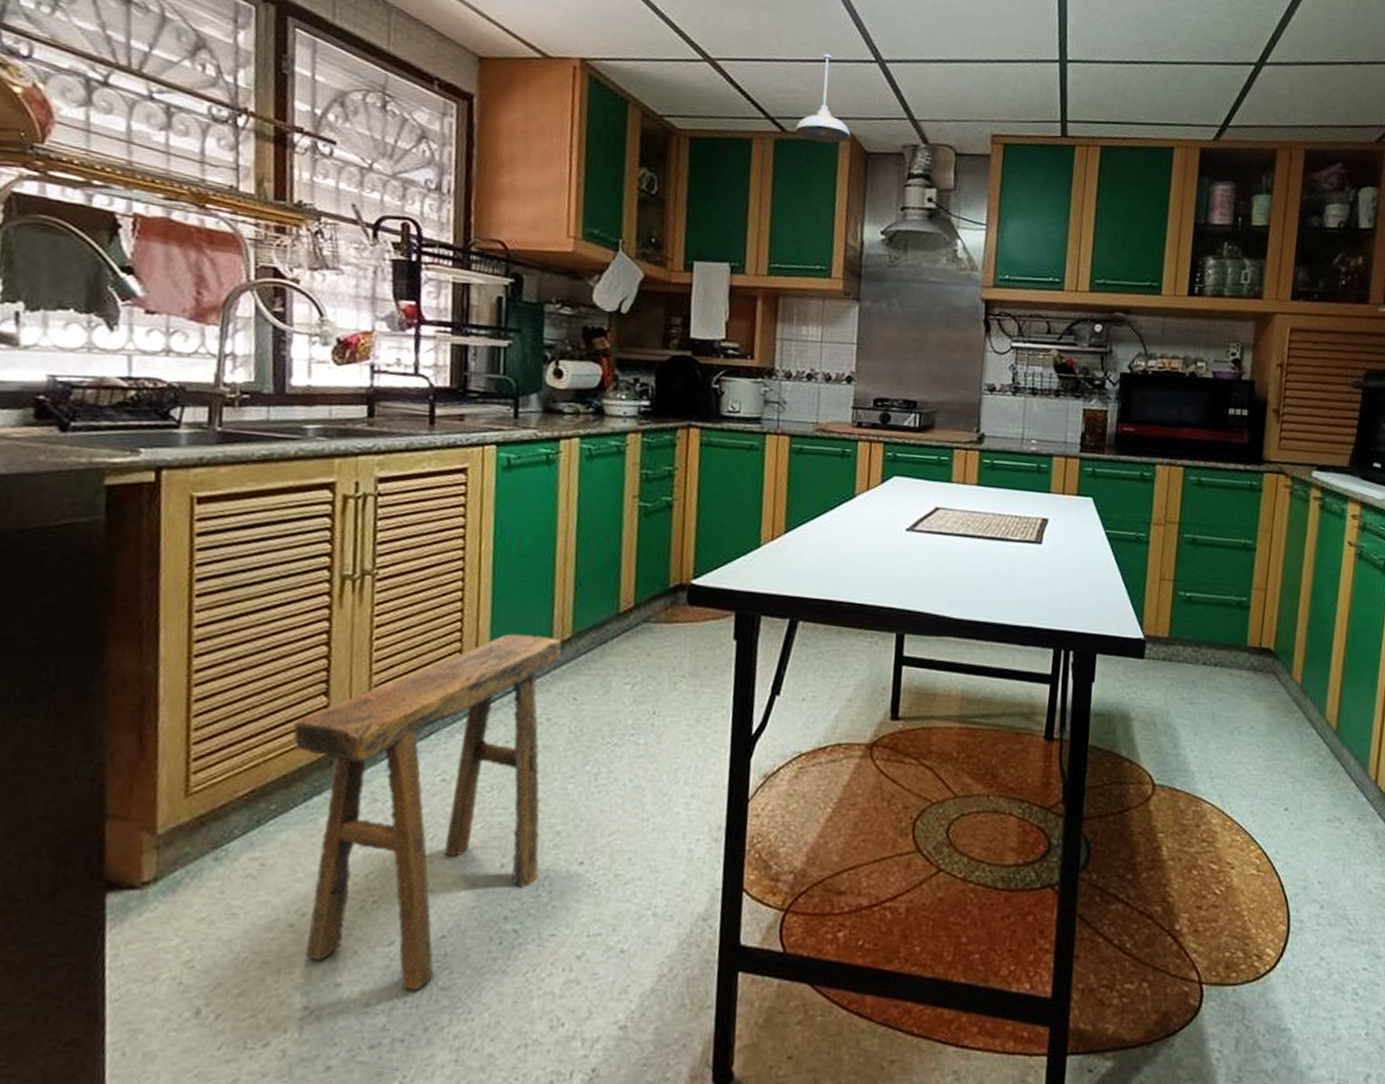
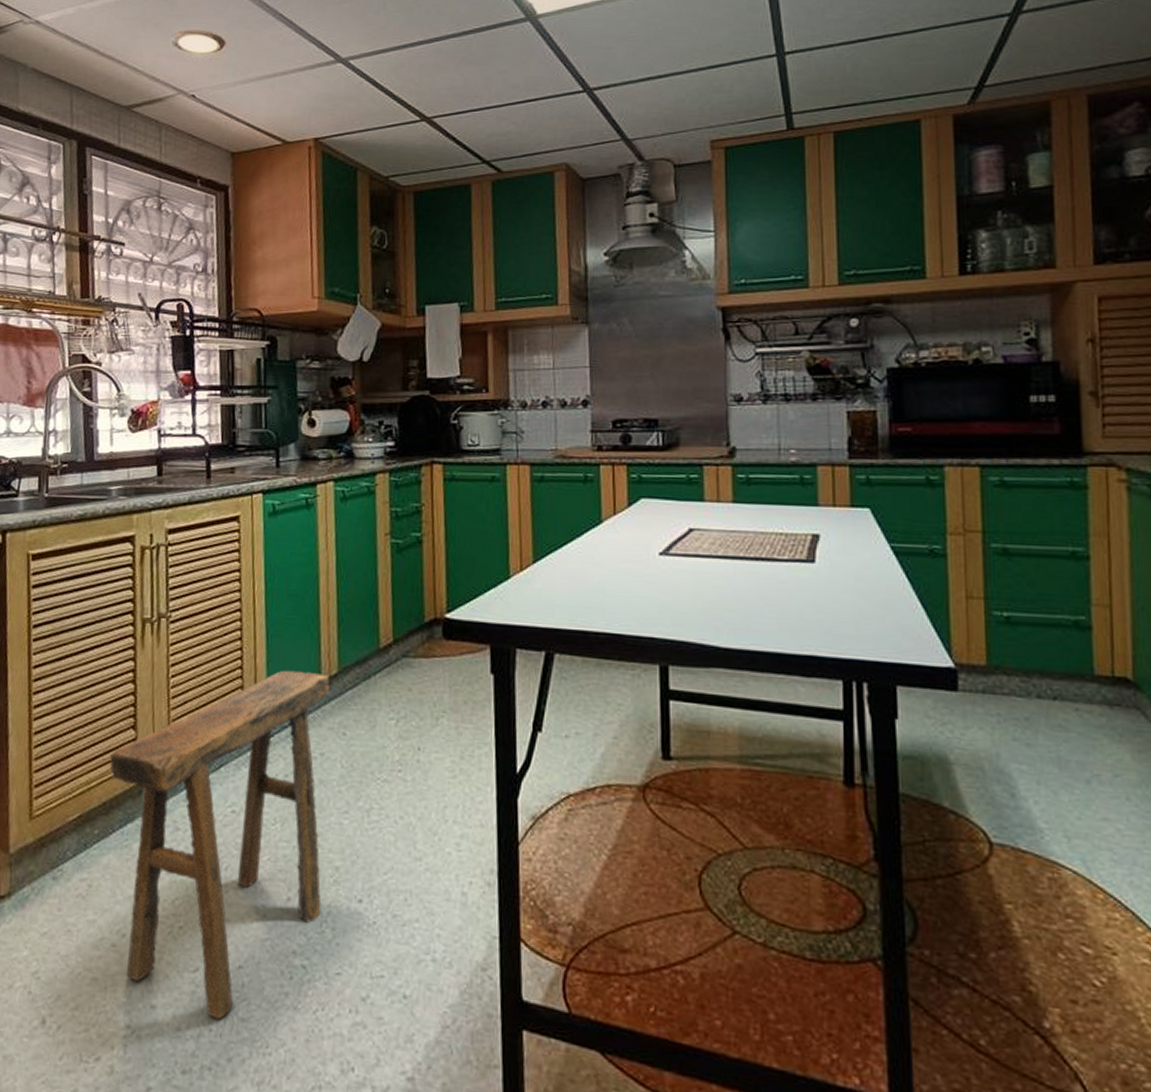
pendant light: present [795,53,851,144] -> none [511,93,565,177]

